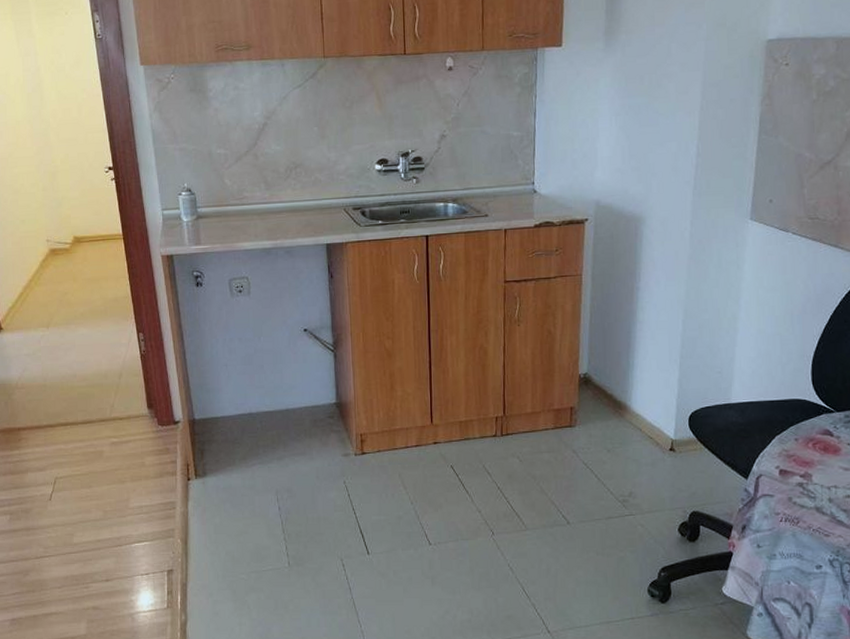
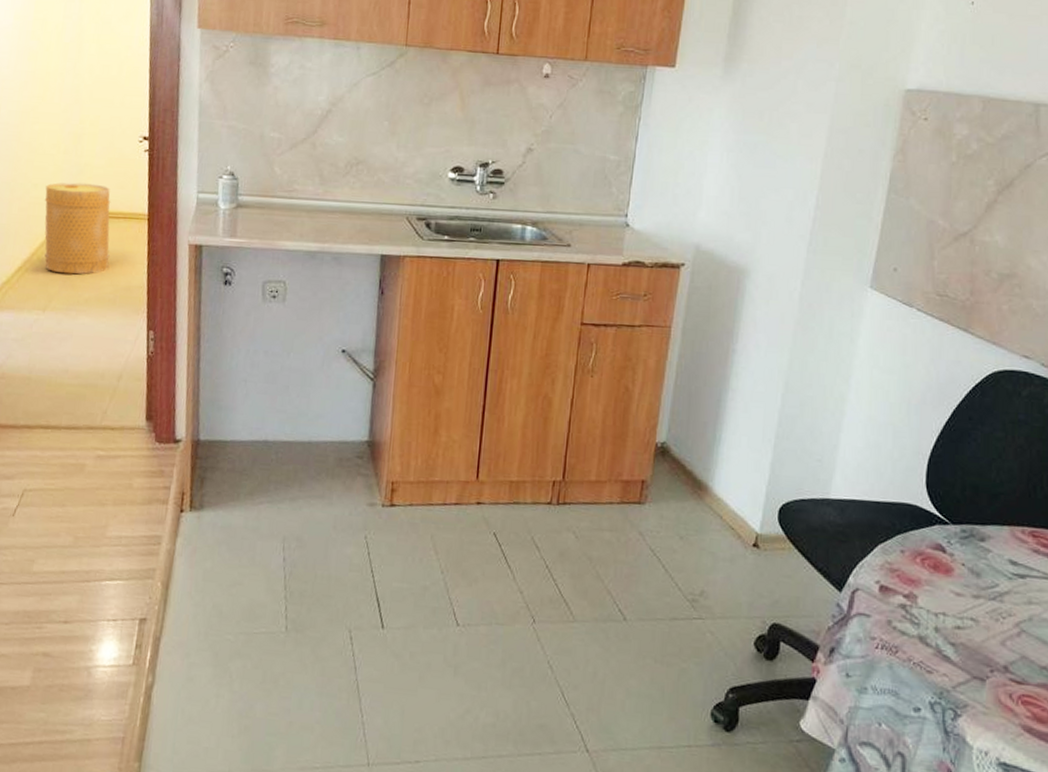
basket: none [32,213,96,294] -> present [44,182,111,275]

